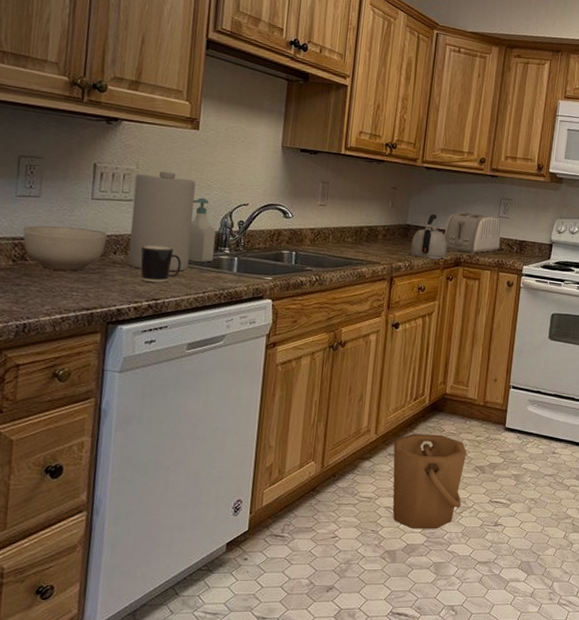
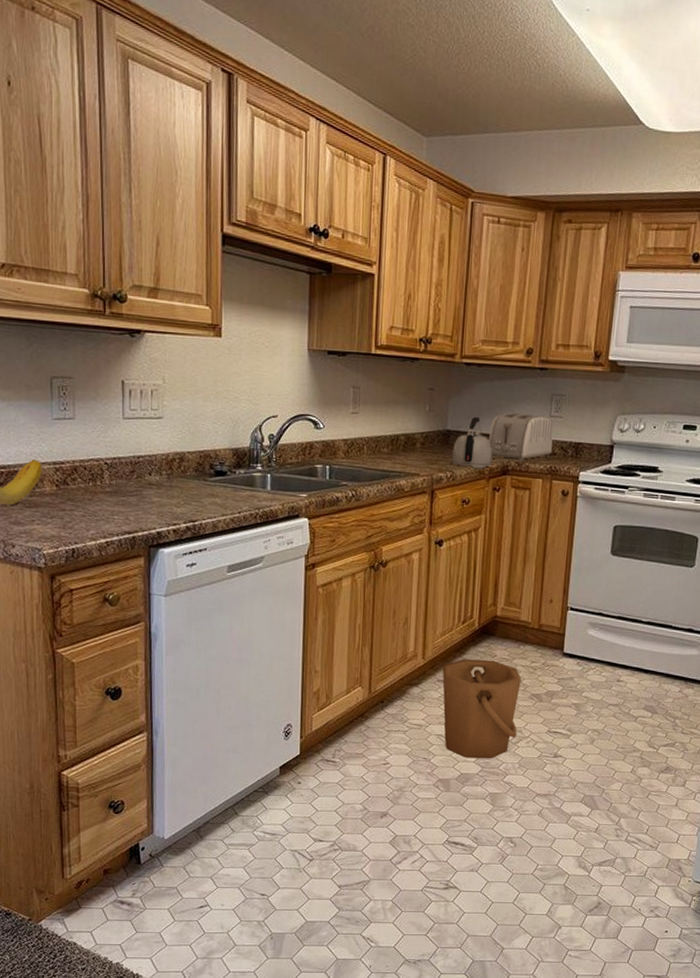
bowl: present [22,225,108,271] -> none [61,448,142,494]
paper towel holder: present [128,171,196,272] -> none [162,385,223,492]
mug: present [140,245,182,283] -> none [175,464,215,504]
soap bottle: present [187,197,216,263] -> none [220,411,247,481]

